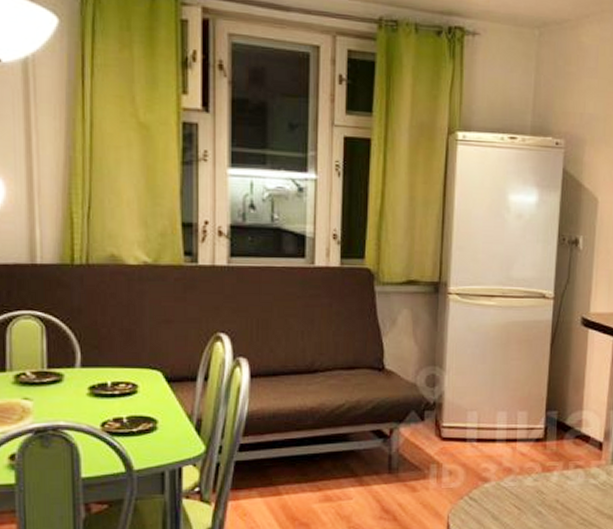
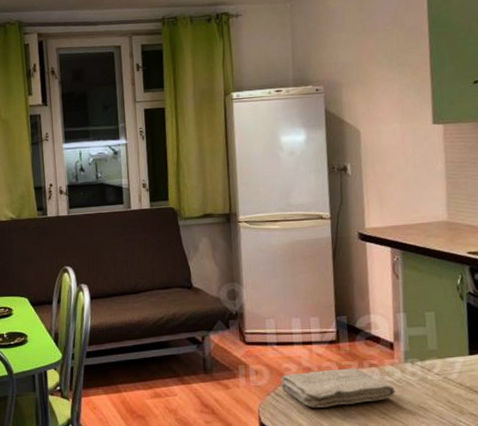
washcloth: none [477,469,598,513] -> present [280,368,395,408]

